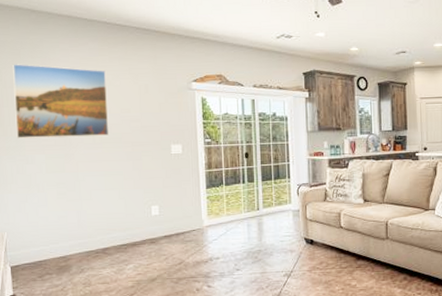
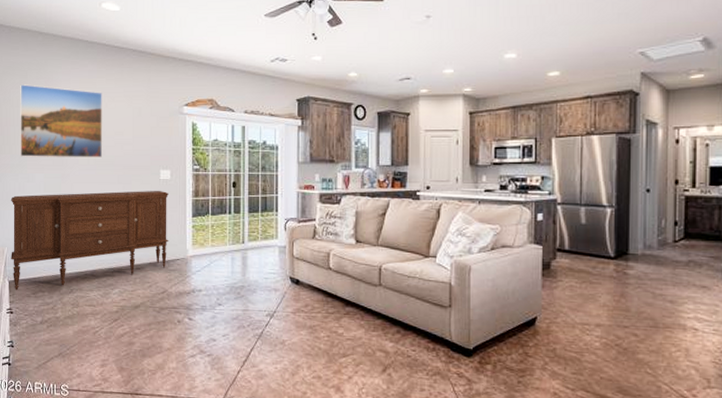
sideboard: none [8,164,184,276] -> present [10,190,169,291]

